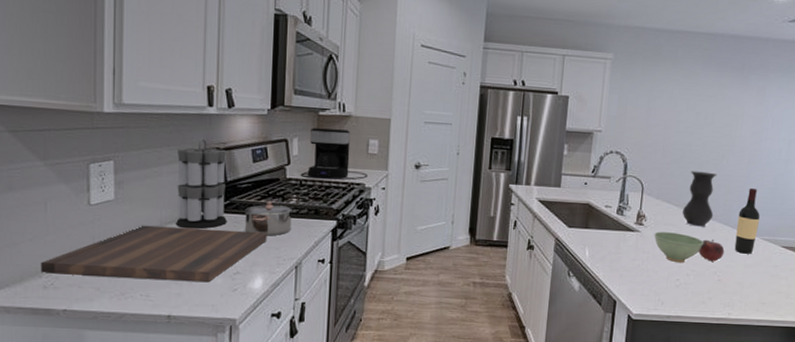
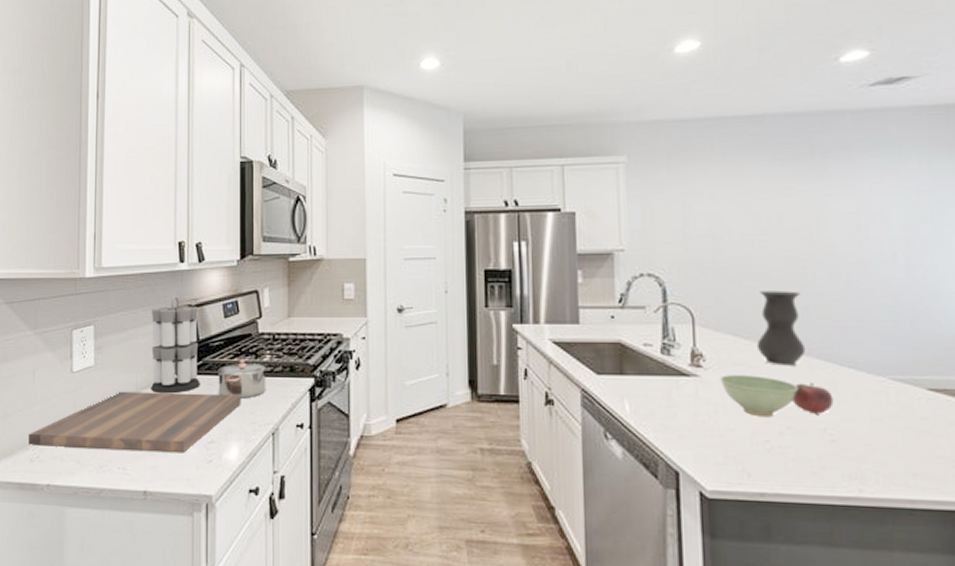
coffee maker: present [300,128,367,180] -> none [273,275,345,332]
wine bottle: present [734,188,761,254] -> none [845,309,883,402]

